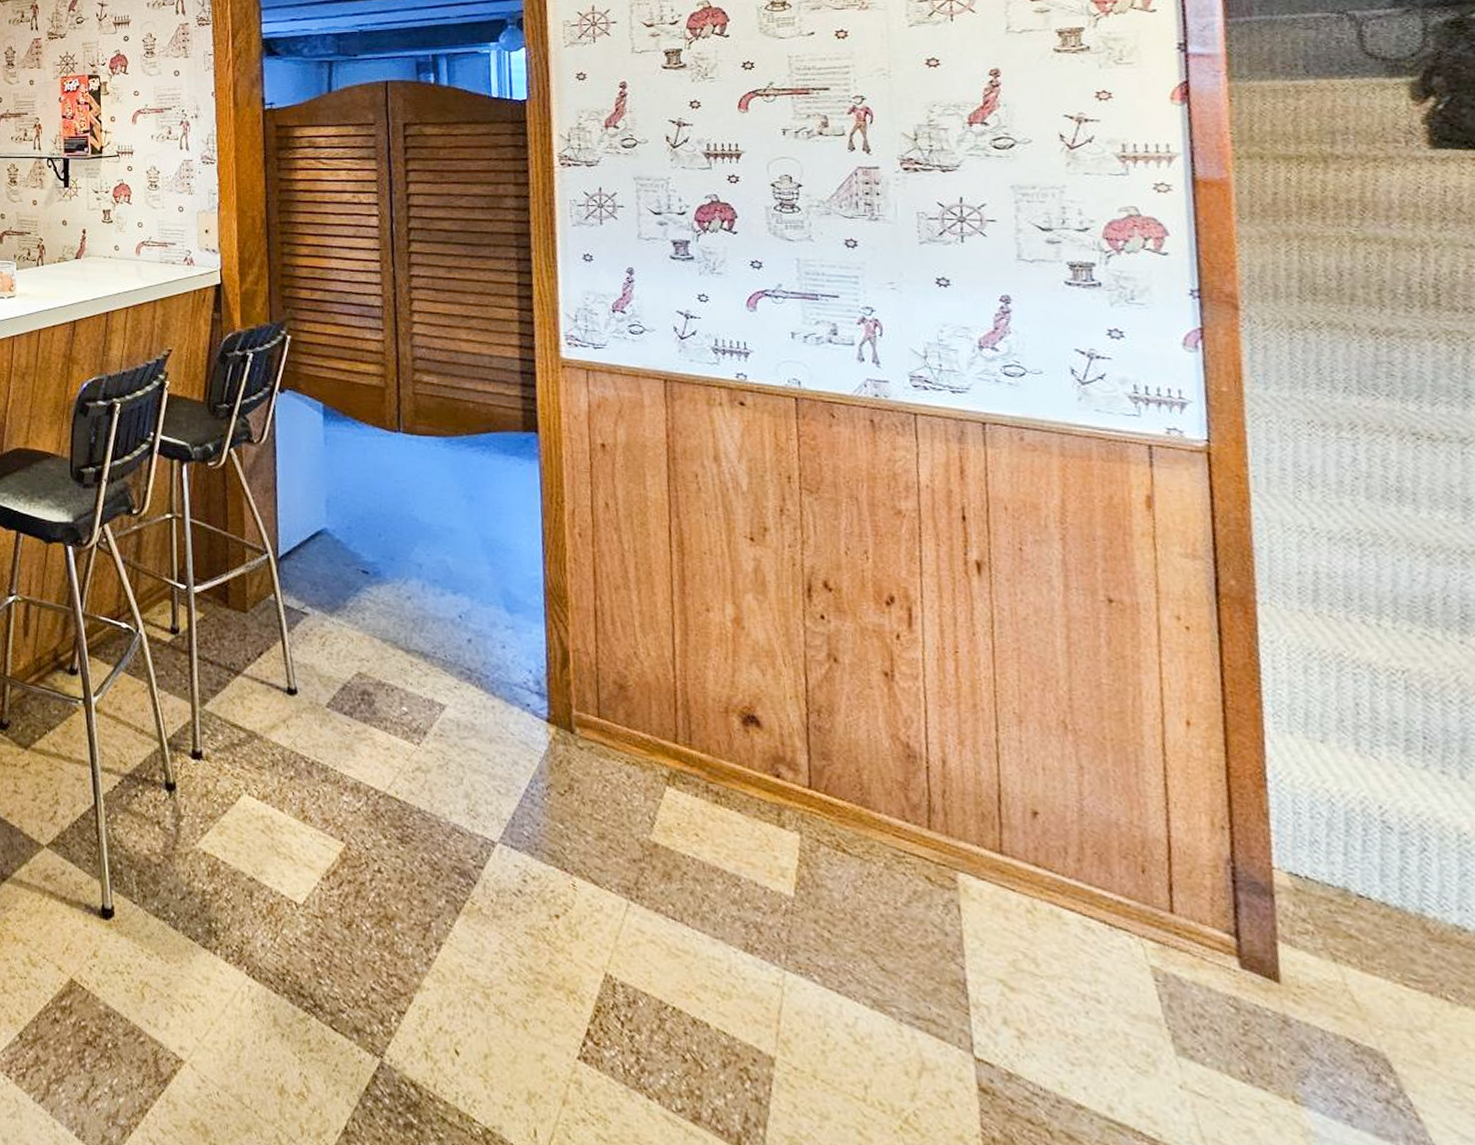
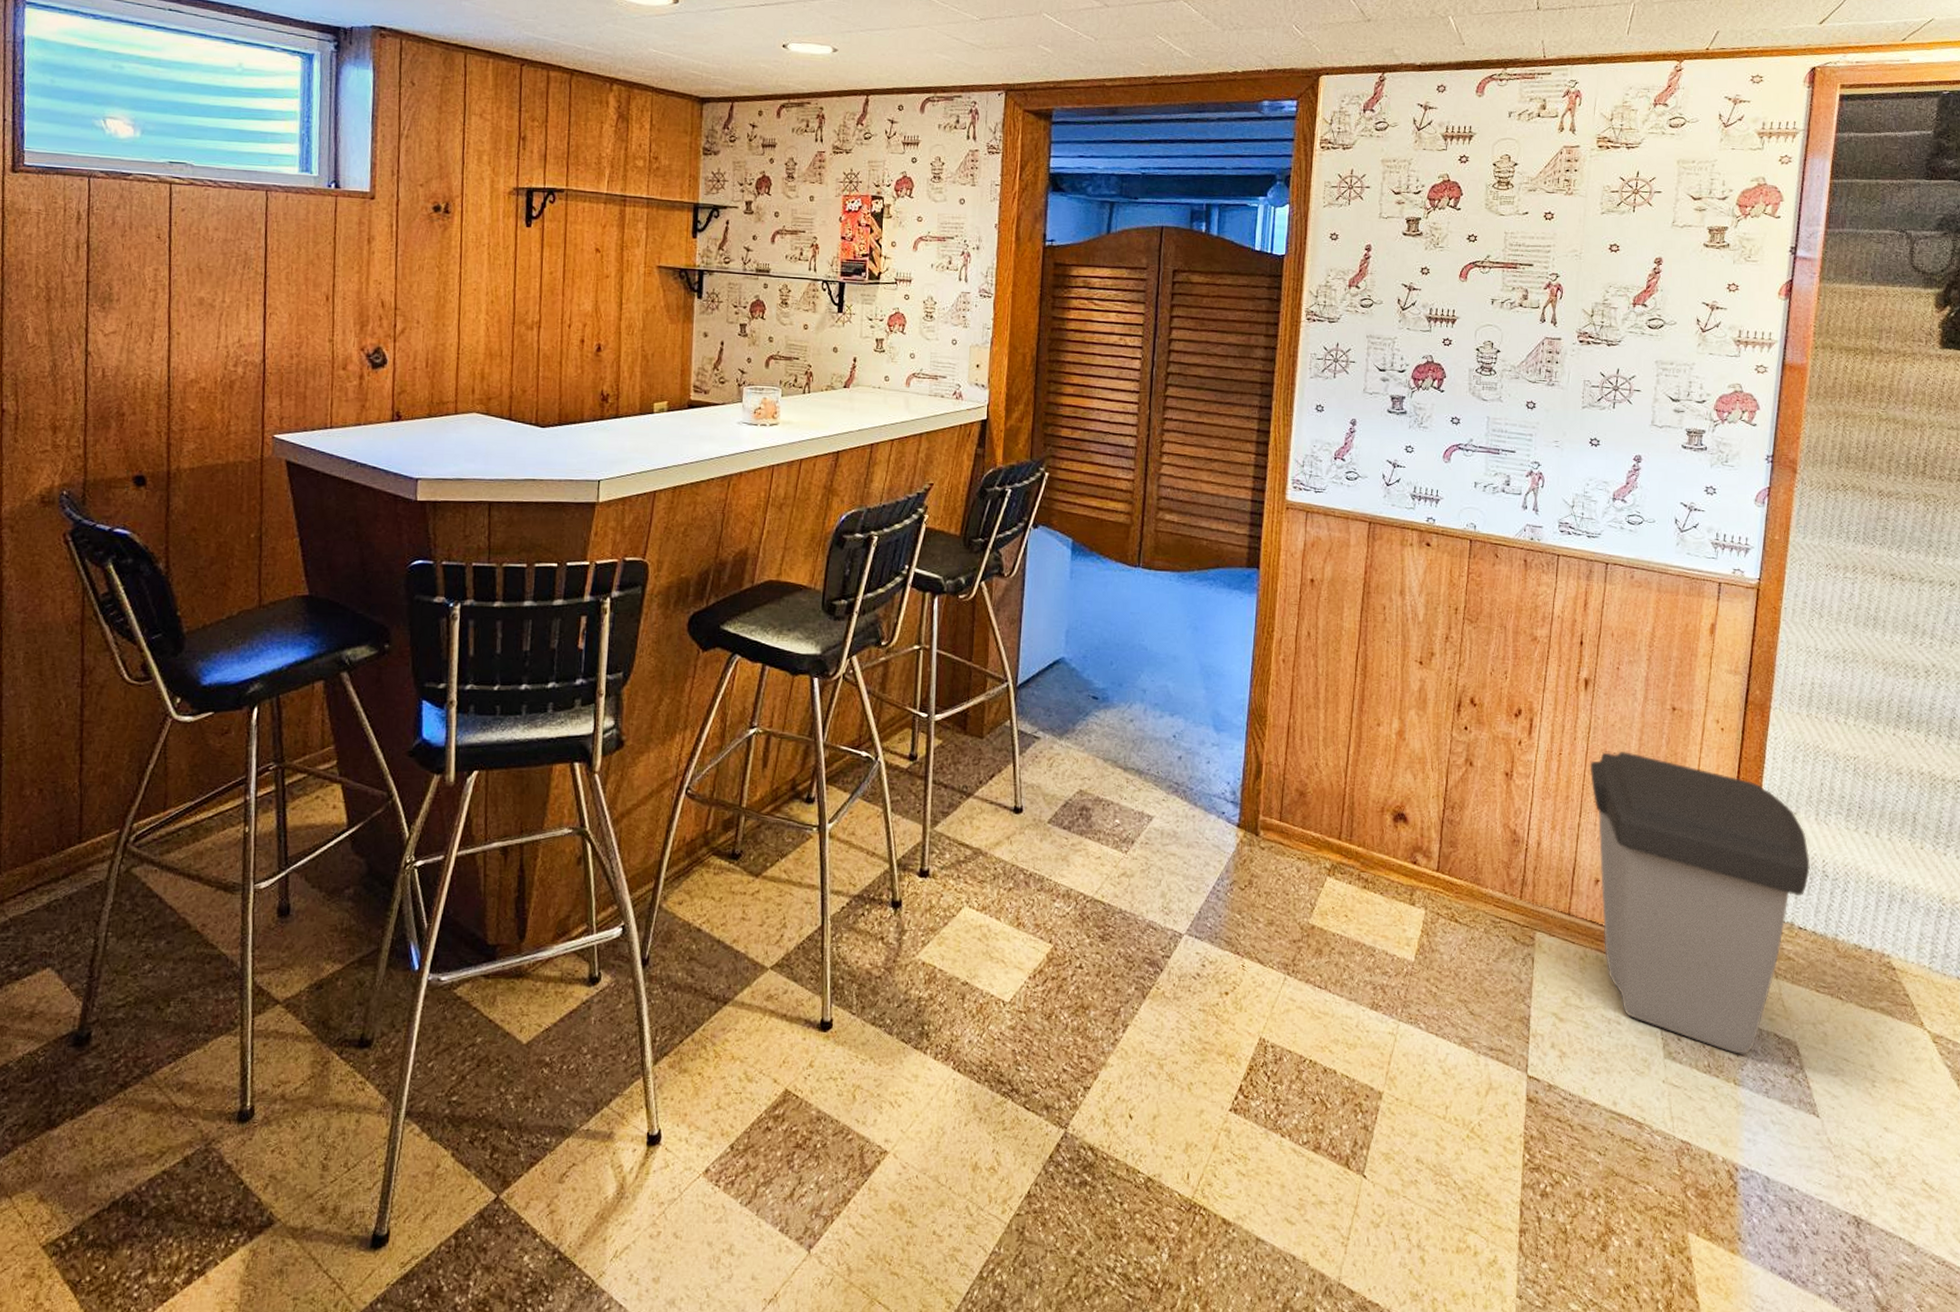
trash can: none [1000,650,1362,1063] -> present [1590,751,1810,1054]

